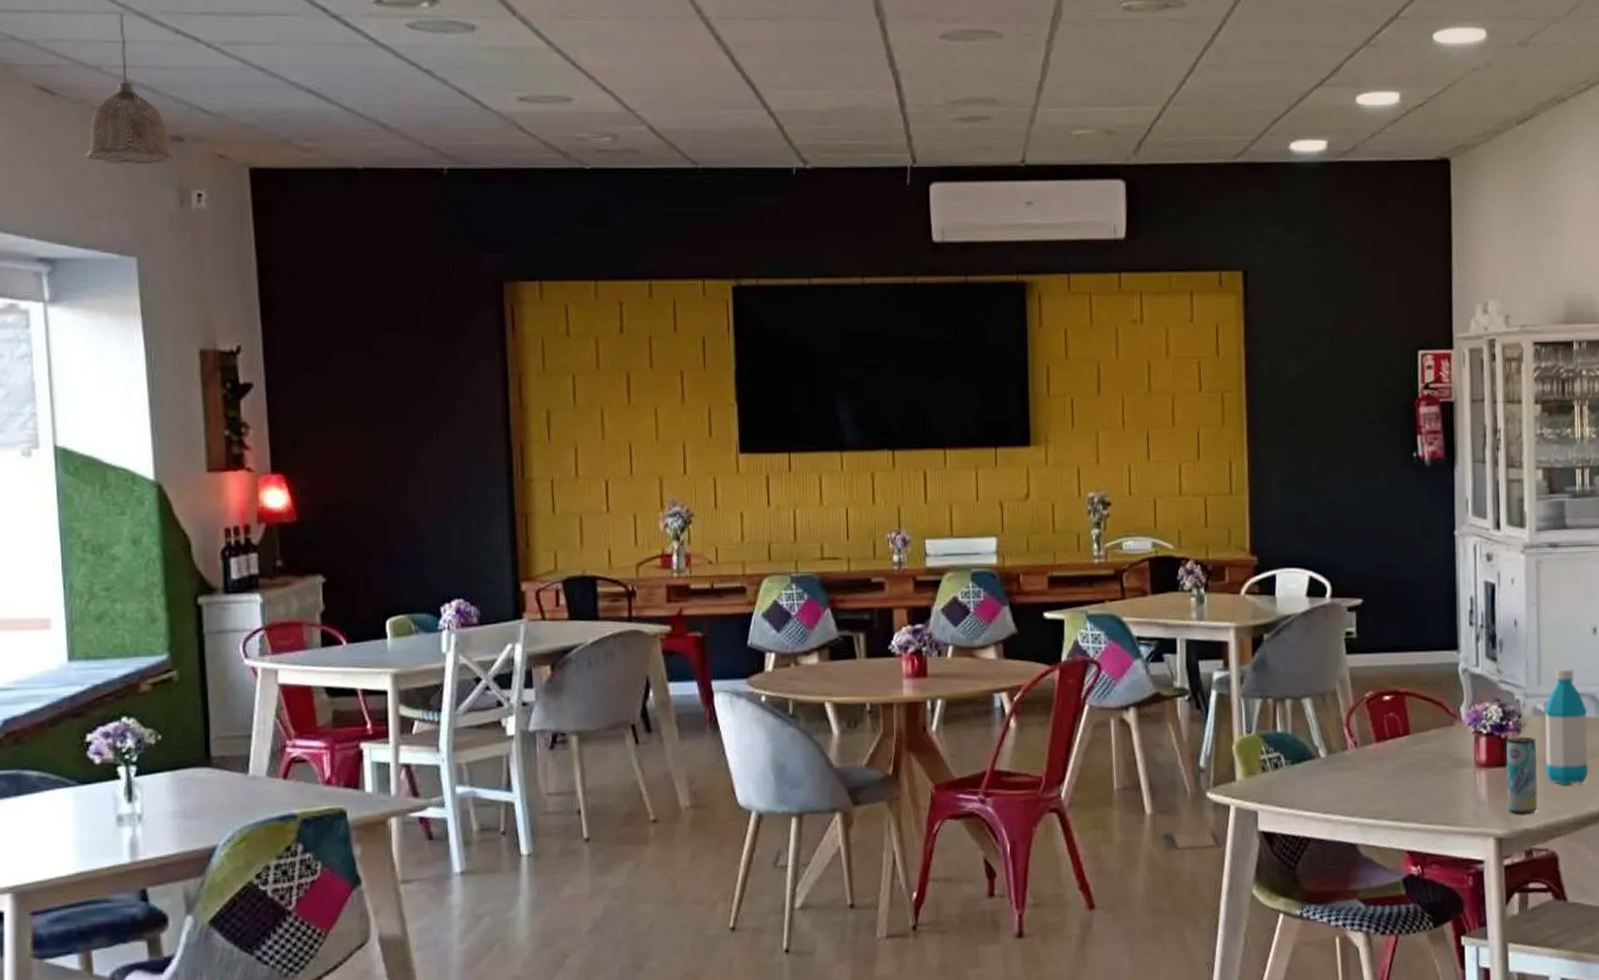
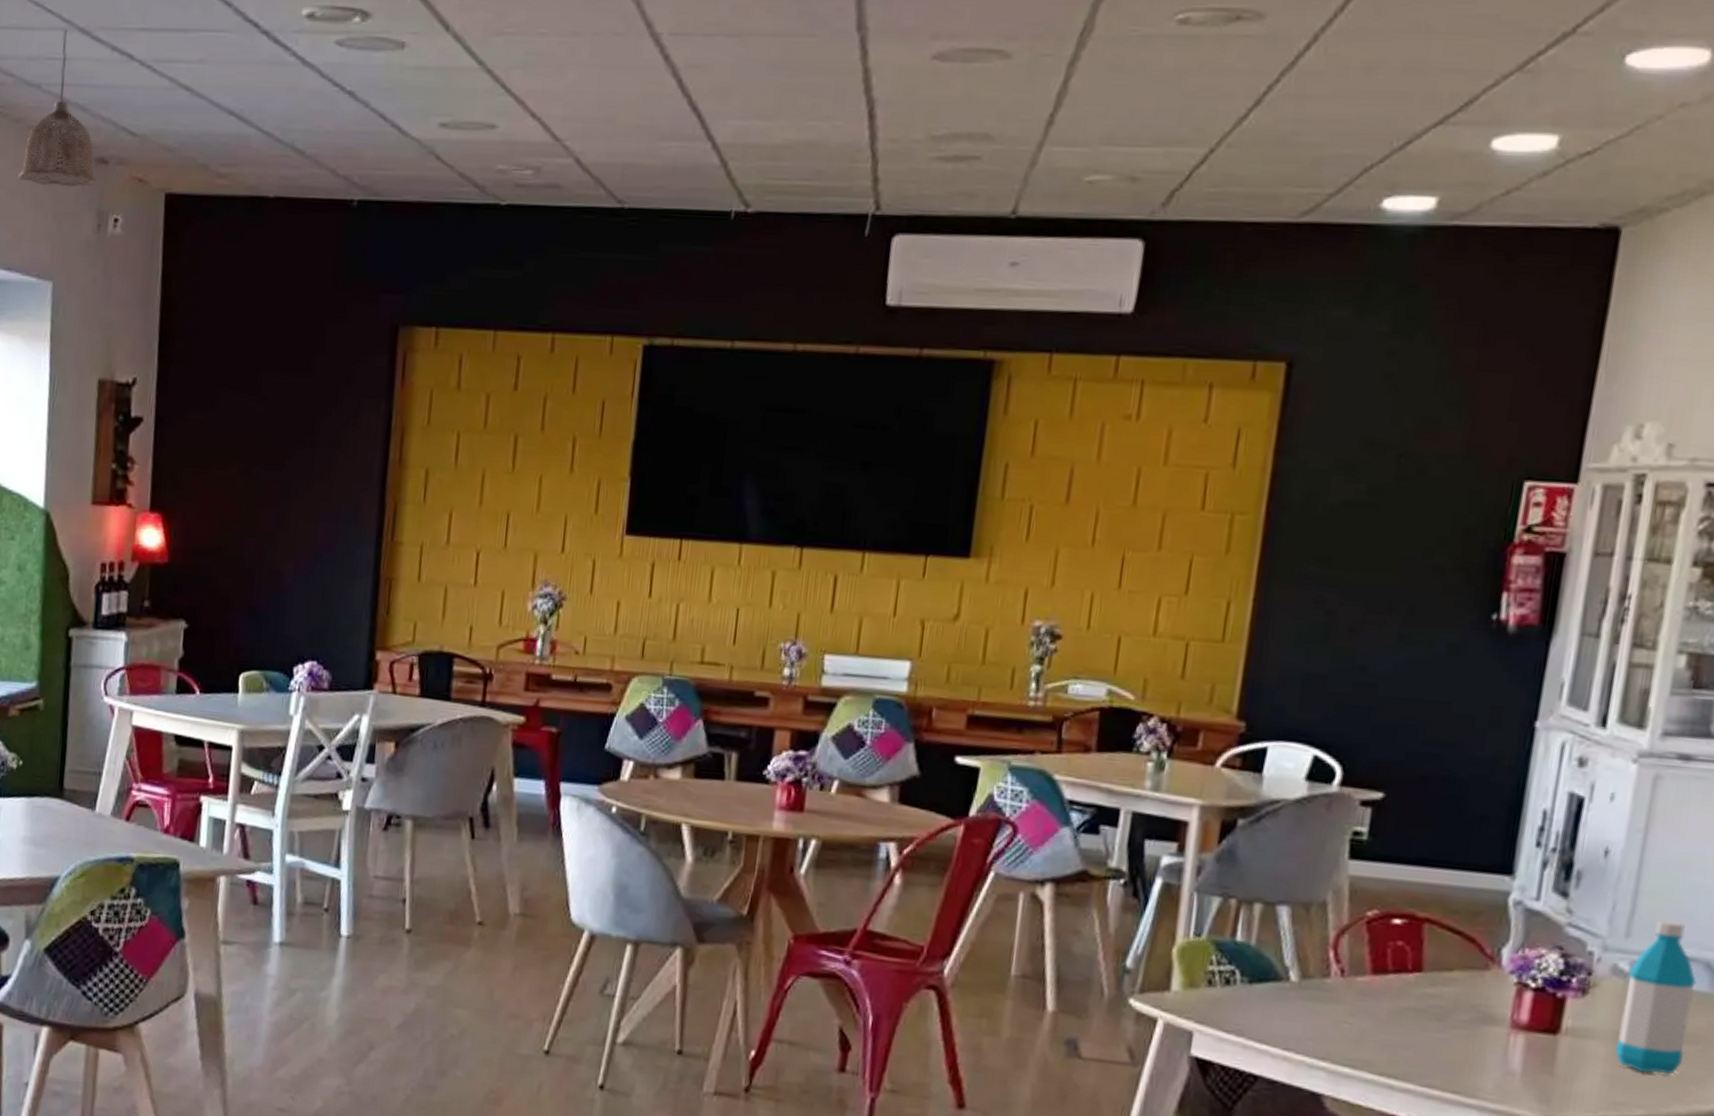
beverage can: present [1506,736,1538,815] -> none [1548,998,1610,1101]

